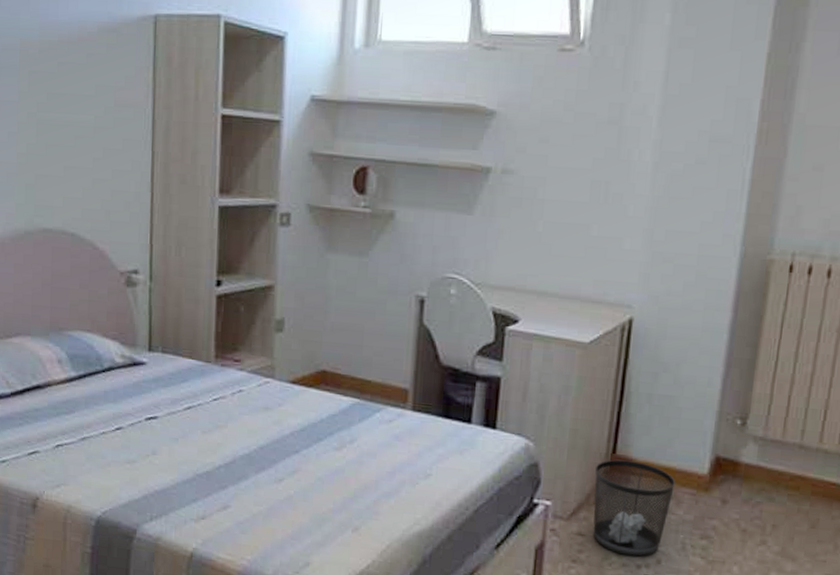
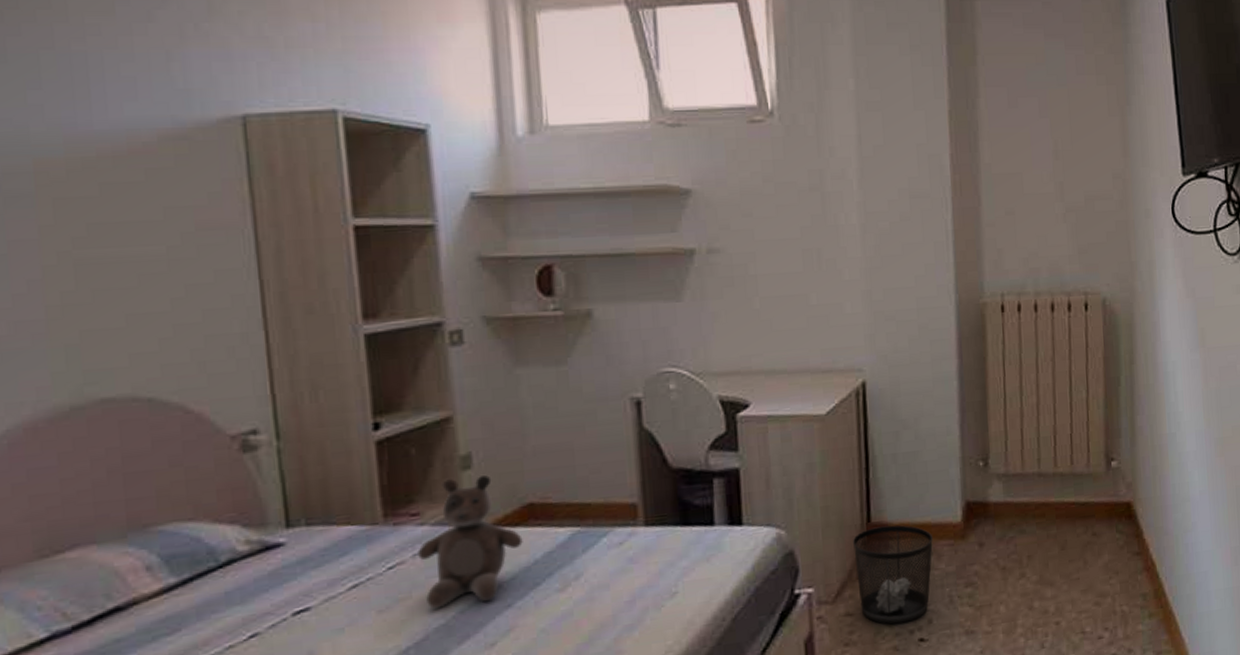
stuffed animal: none [235,336,314,443] -> present [418,475,523,609]

